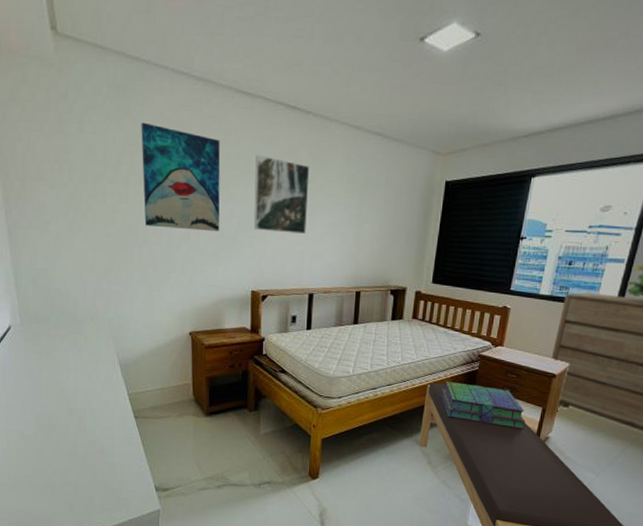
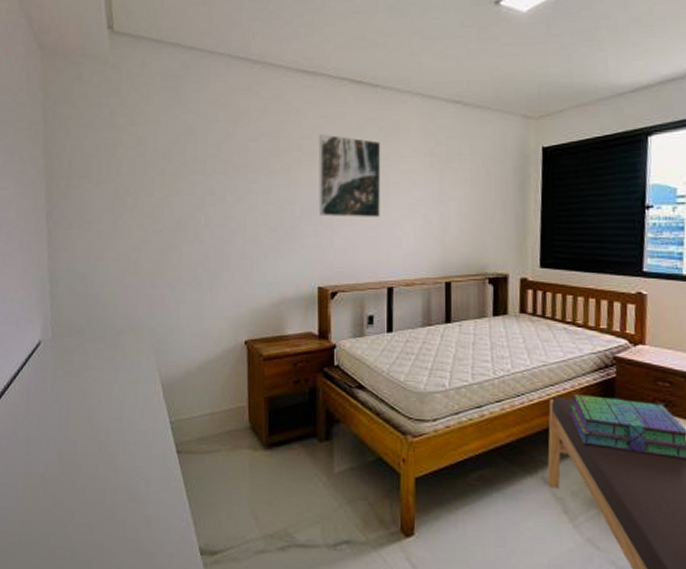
wall art: present [141,122,220,231] -> none [194,110,280,221]

